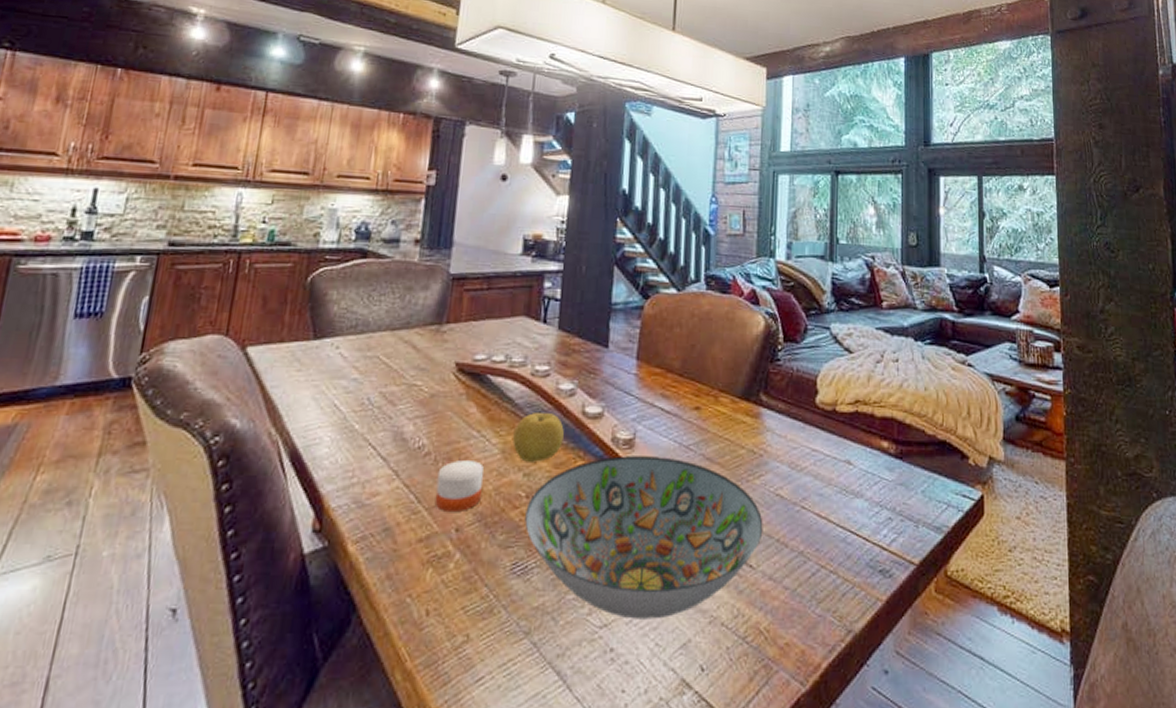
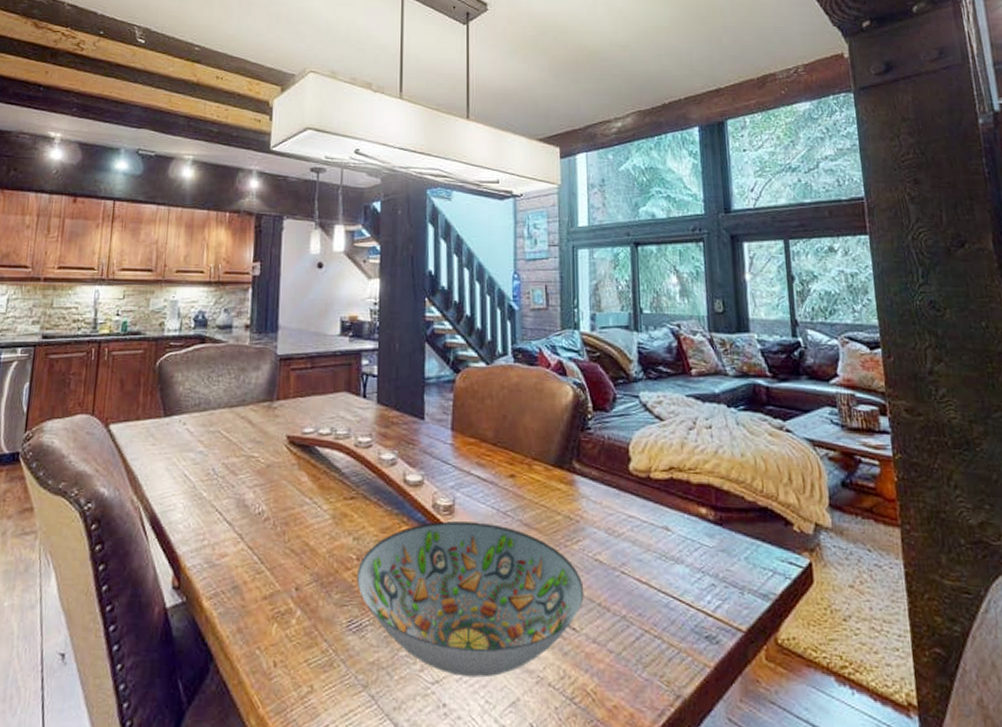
candle: present [434,460,484,511] -> none [275,525,317,572]
fruit: present [513,413,564,462] -> none [342,481,388,527]

